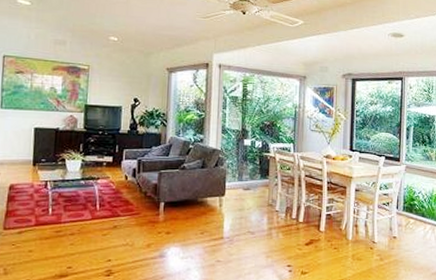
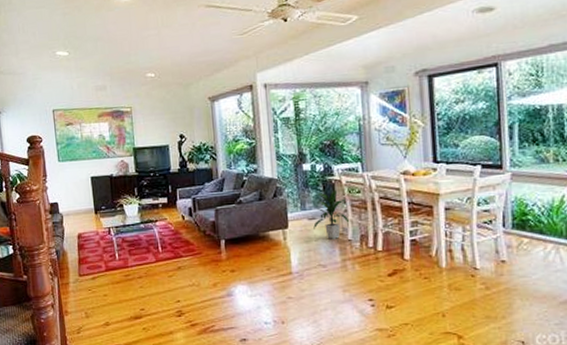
indoor plant: none [247,166,280,209] -> present [313,191,350,239]

